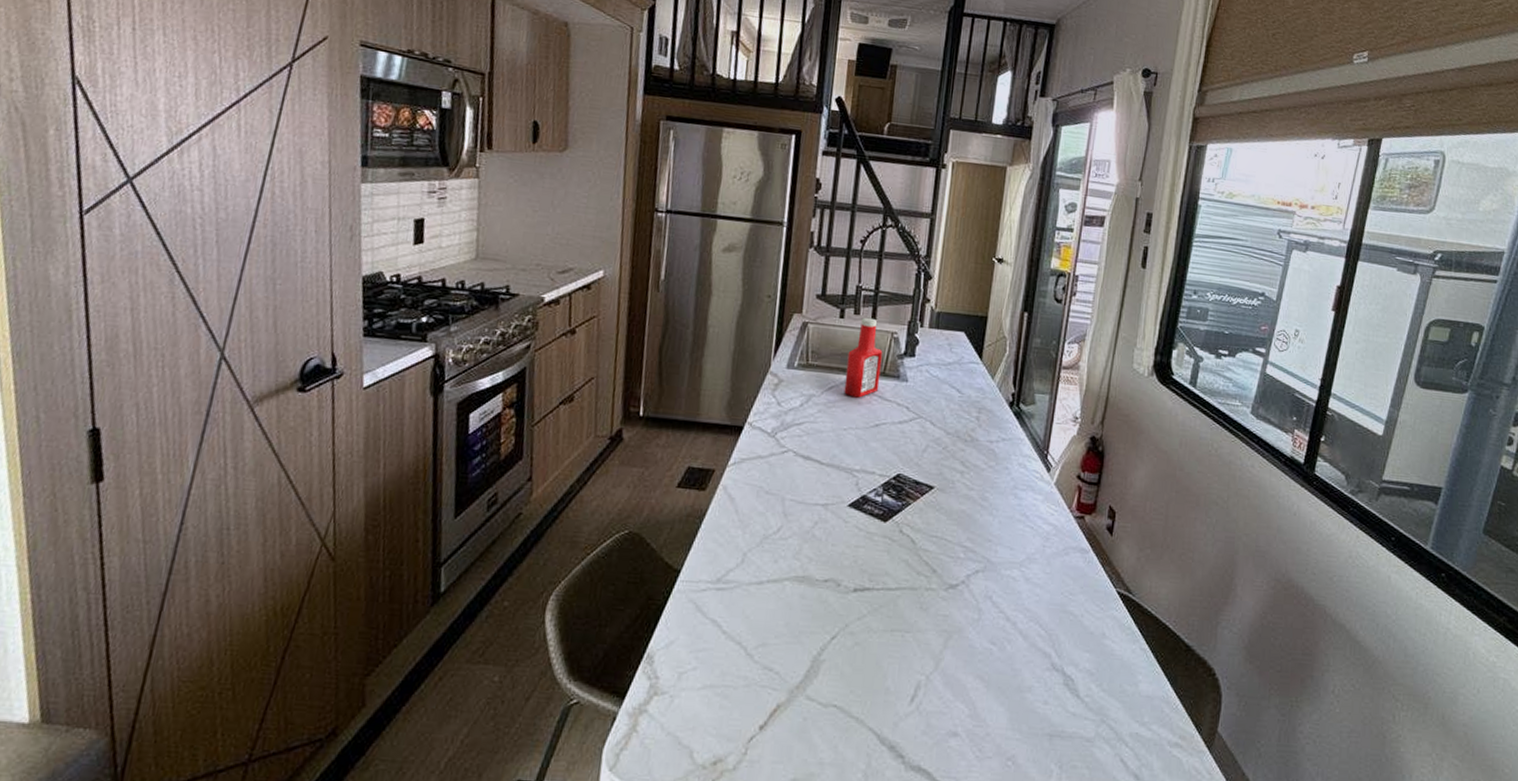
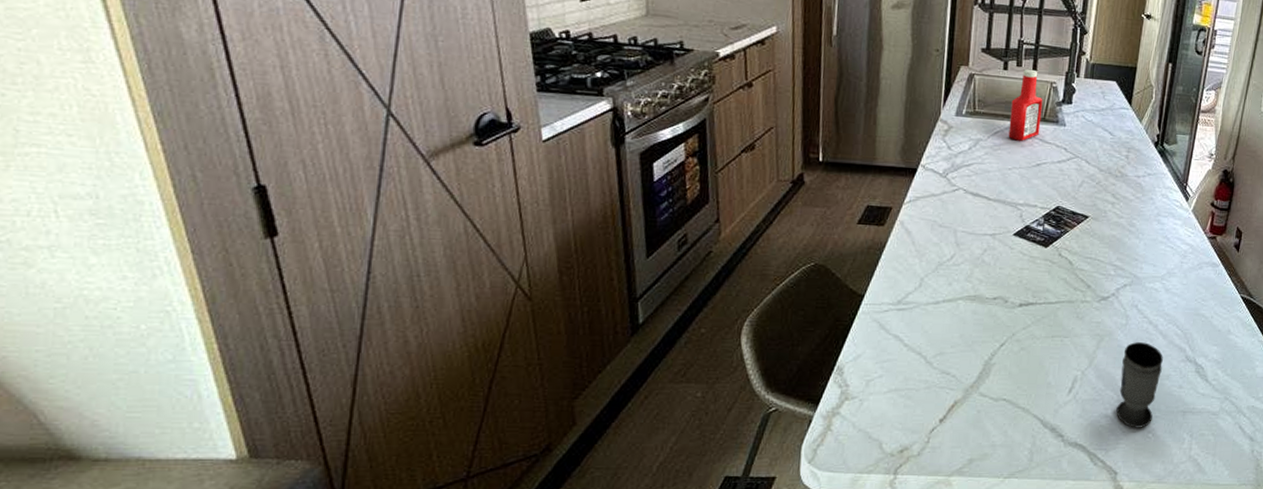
cup: none [967,642,1024,753] -> present [1116,342,1163,428]

